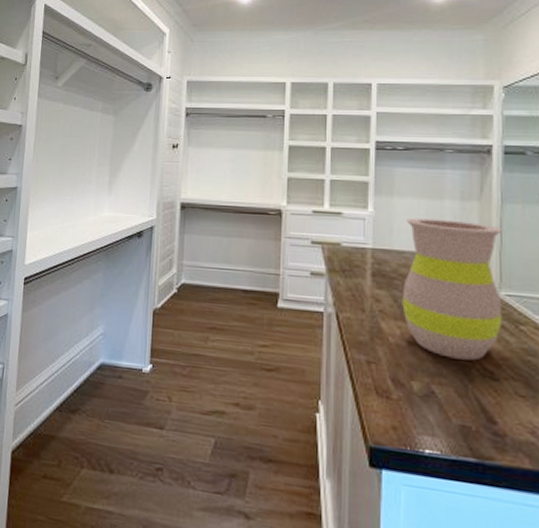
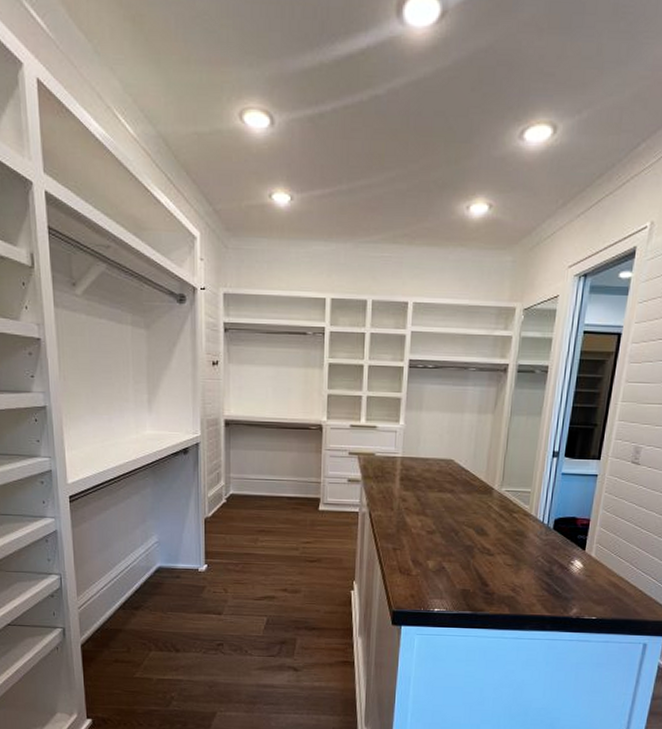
vase: present [402,218,503,361] -> none [424,429,508,542]

